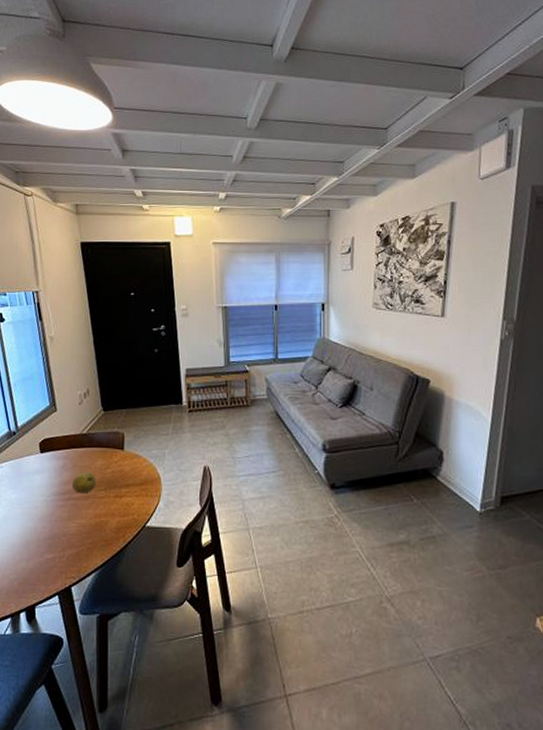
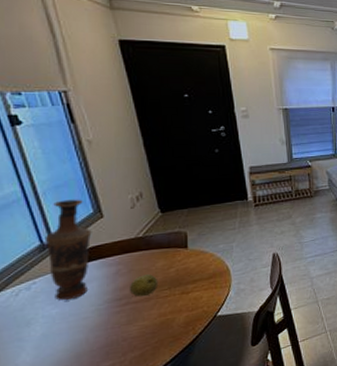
vase: none [12,392,47,487] -> present [44,199,92,300]

